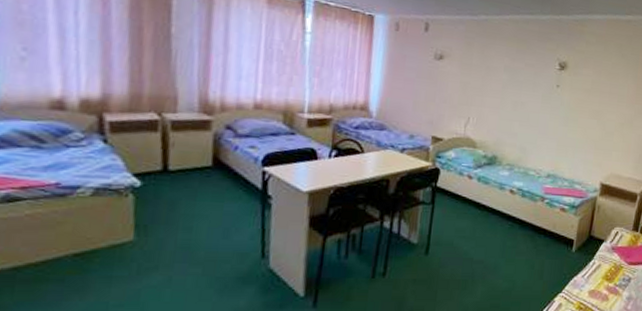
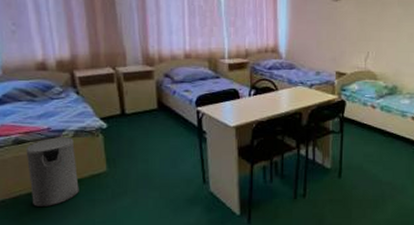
trash bin: none [18,195,92,286] -> present [26,137,79,208]

